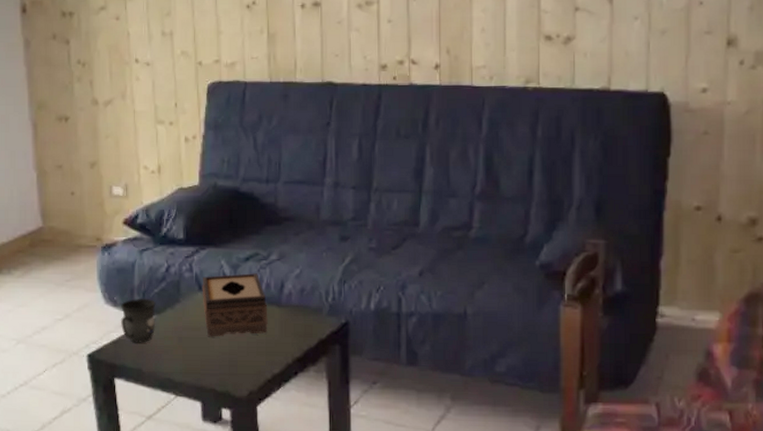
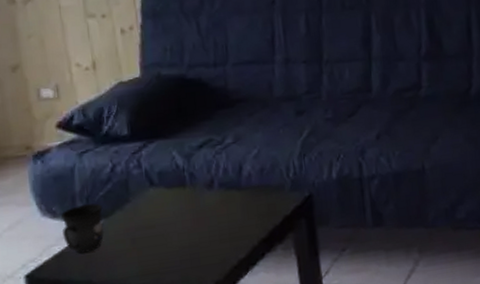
tissue box: present [202,273,268,337] -> none [153,159,230,234]

